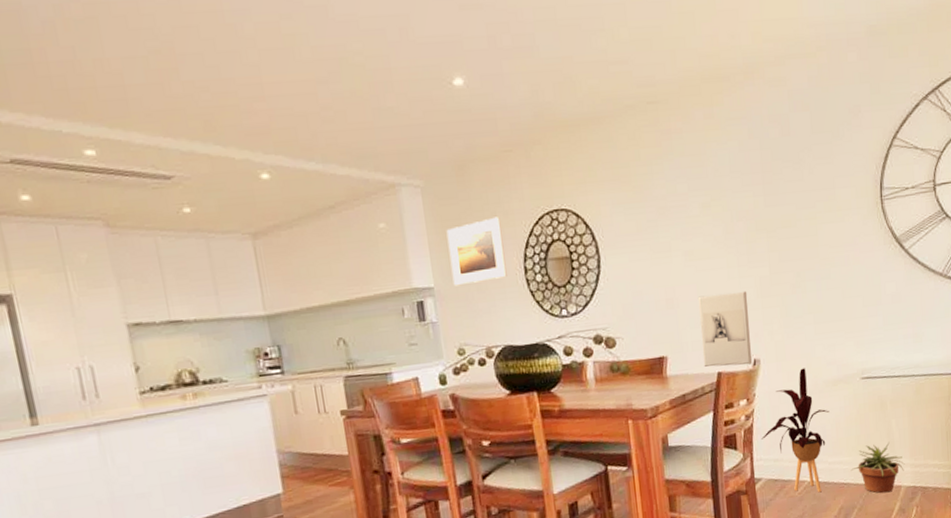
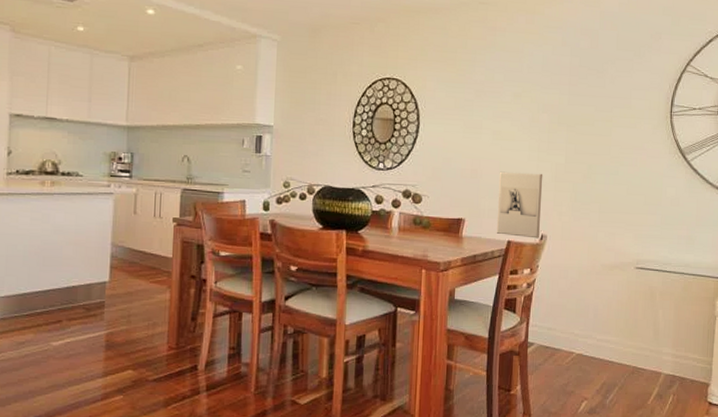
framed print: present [446,216,507,286] -> none [290,75,340,128]
house plant: present [761,368,830,493] -> none [539,250,604,366]
potted plant: present [851,442,905,493] -> none [616,330,667,377]

